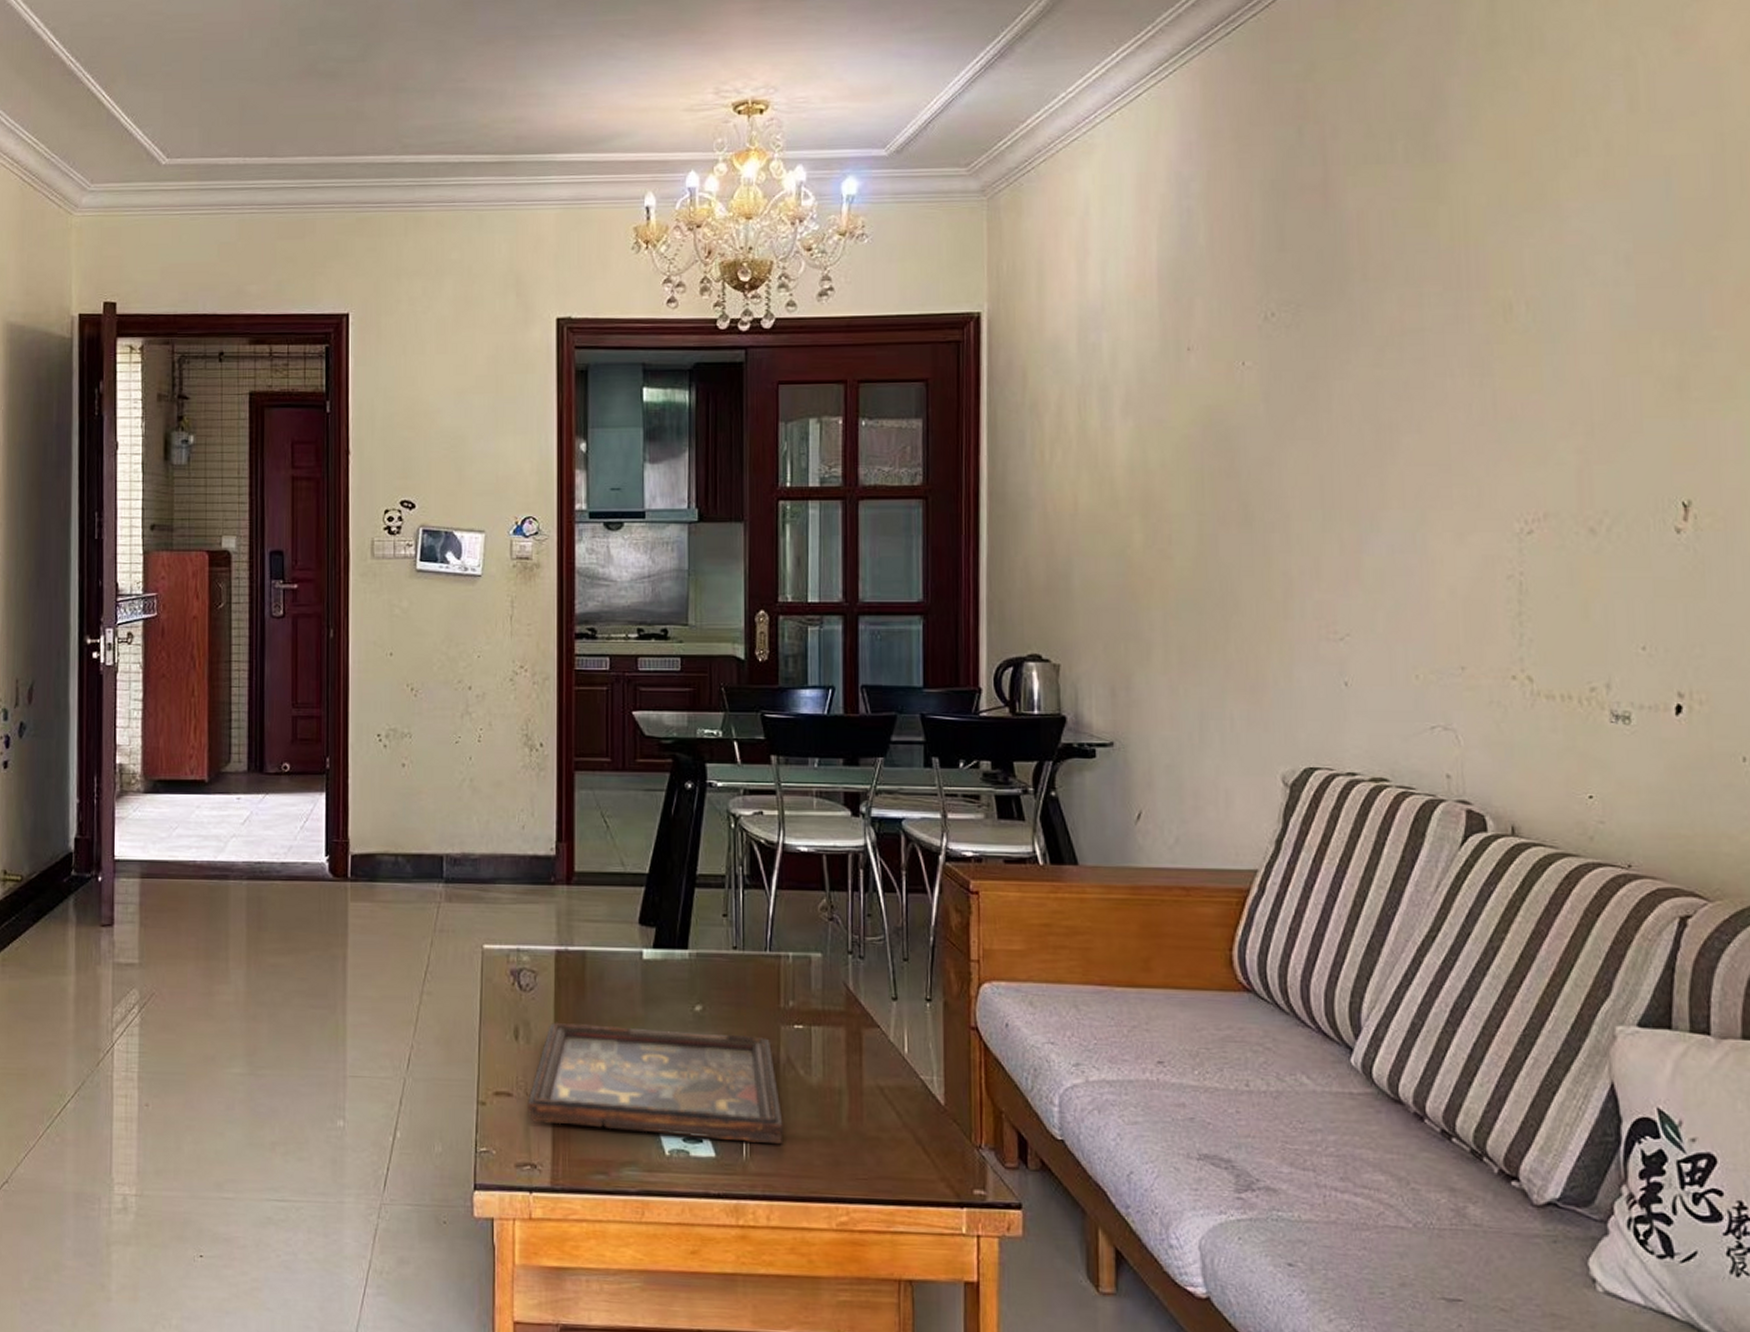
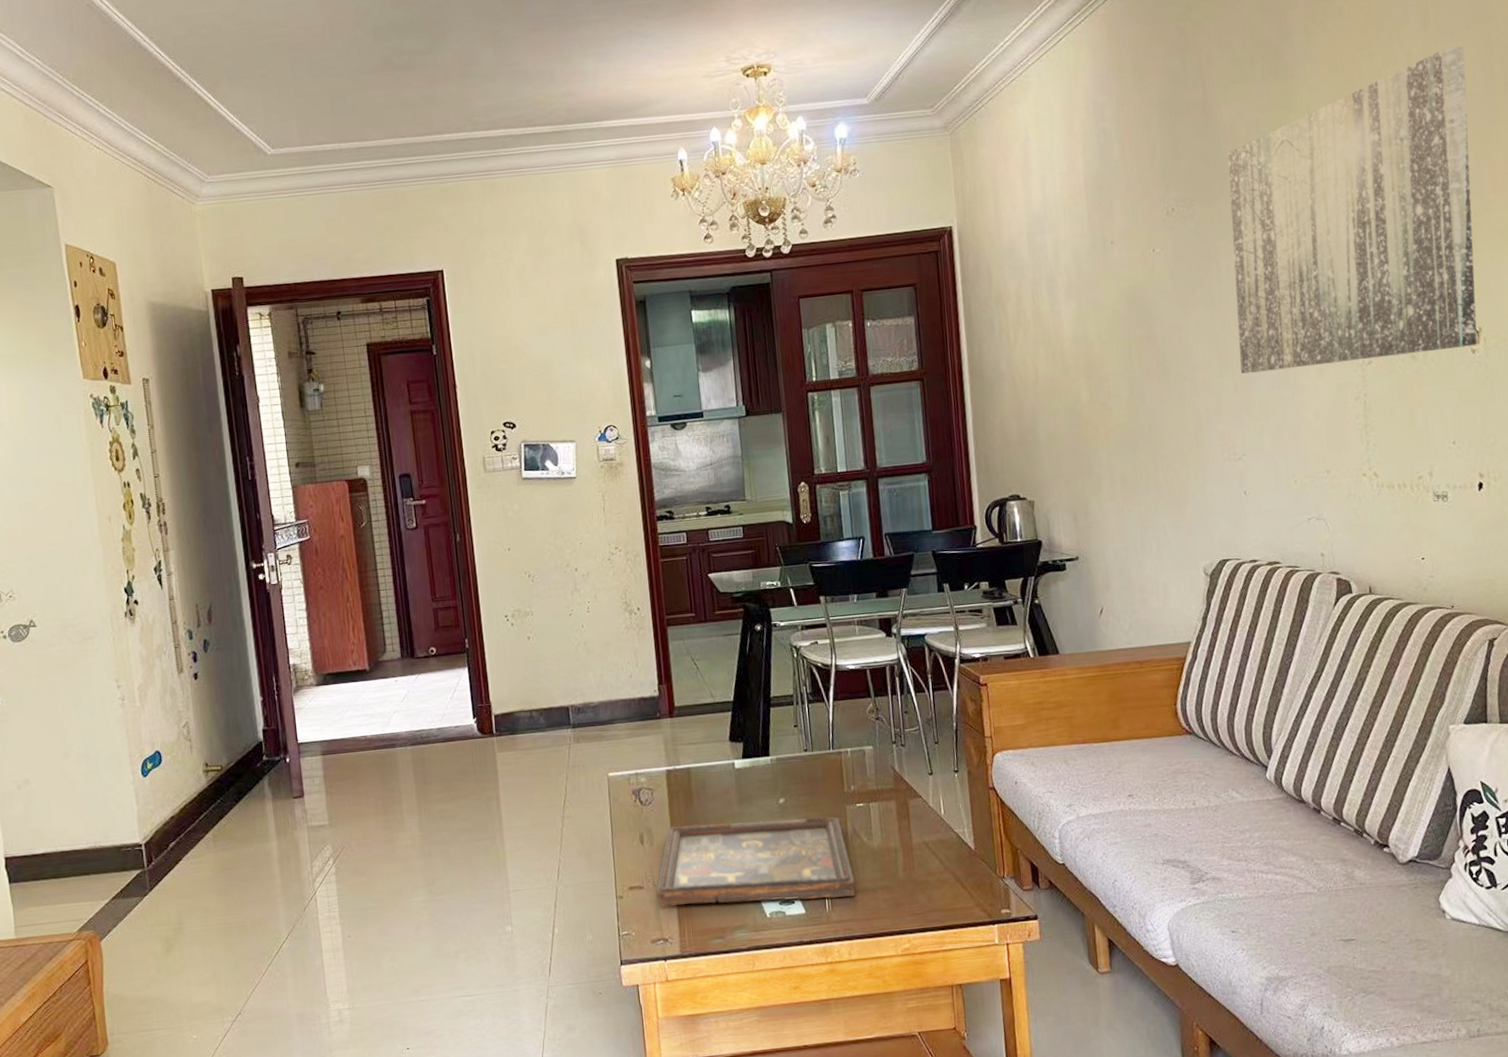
wall art: none [1350,137,1686,530] -> present [1227,46,1478,374]

